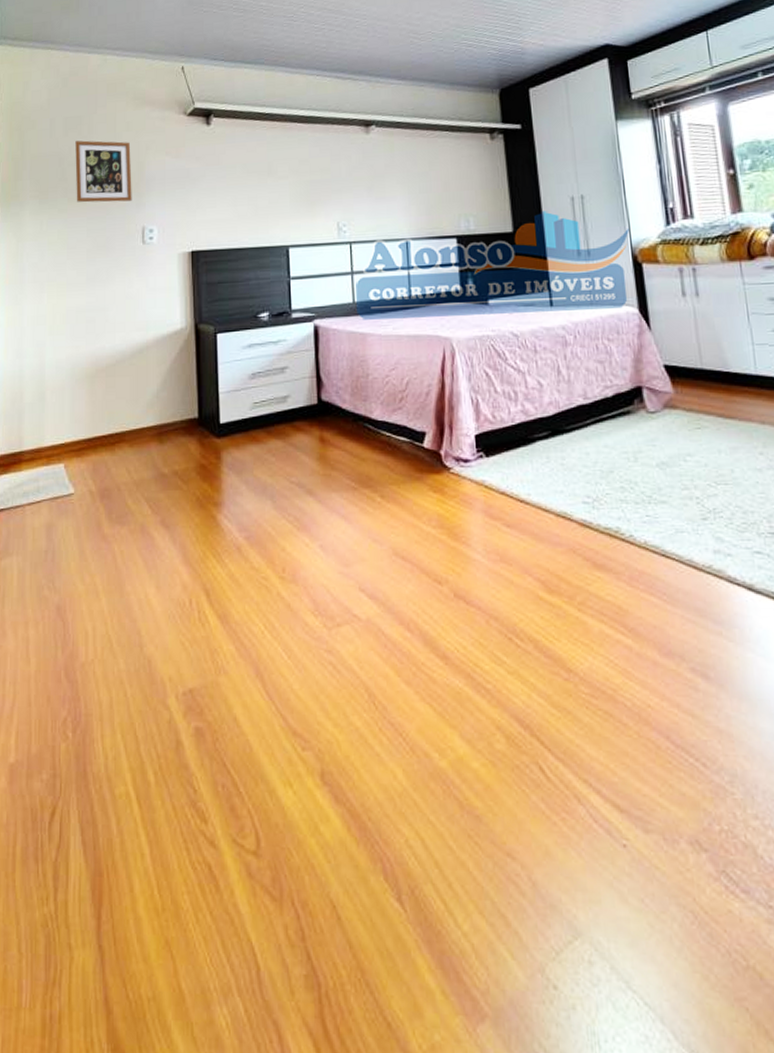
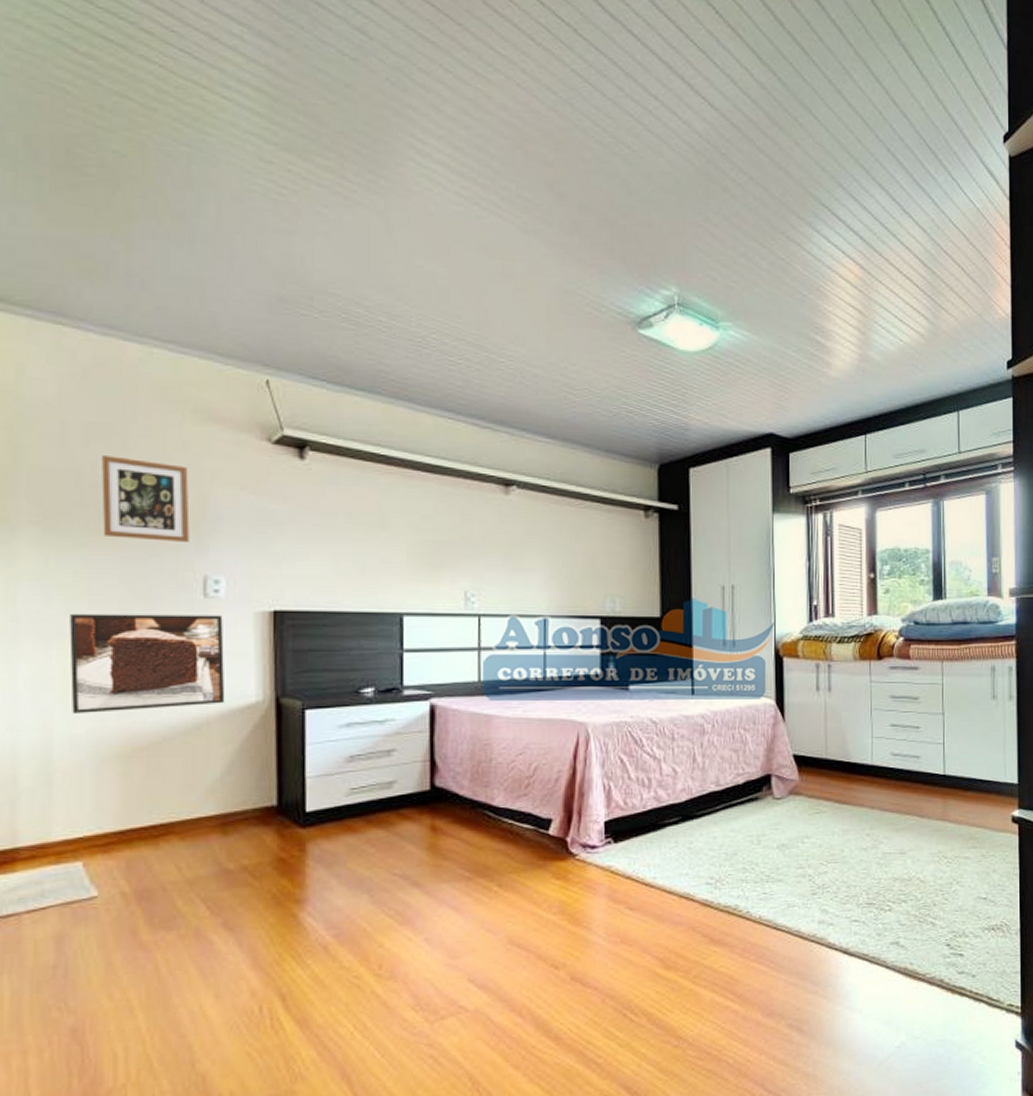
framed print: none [55,258,159,342] -> present [69,613,225,713]

